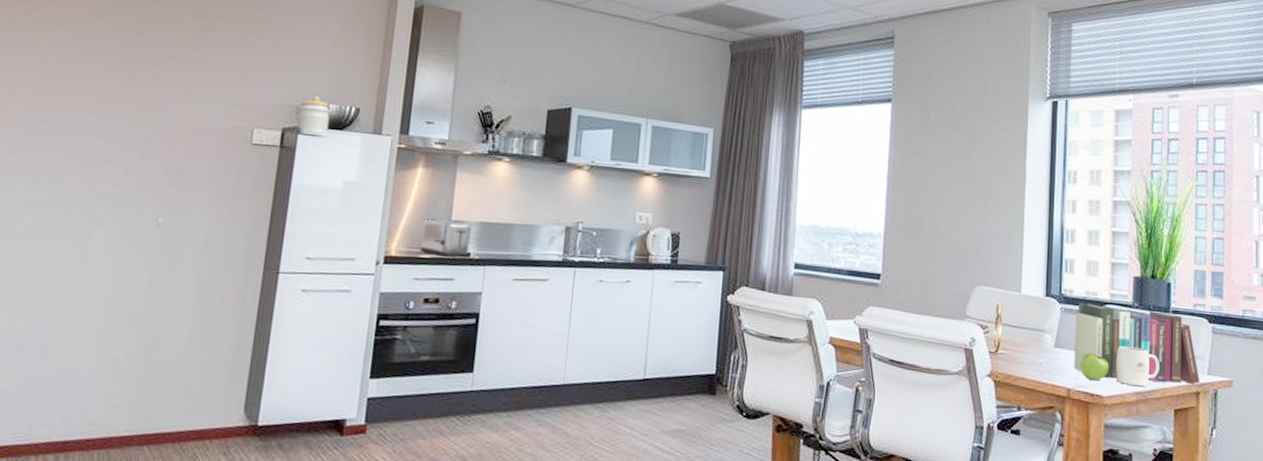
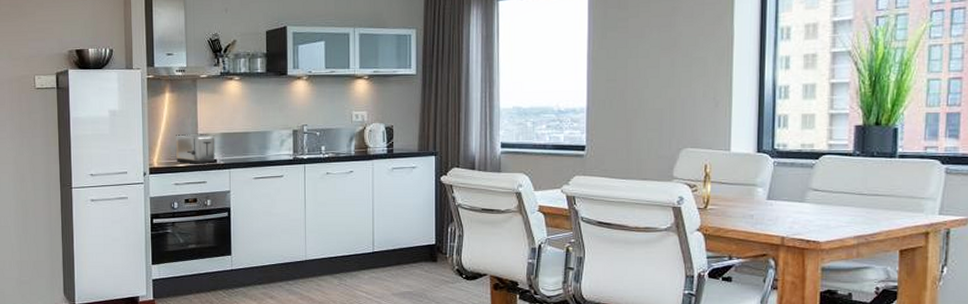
jar: present [296,96,331,138] -> none [66,43,92,78]
books: present [1074,303,1200,384] -> none [788,156,929,225]
fruit: present [1080,352,1109,380] -> none [795,202,826,227]
mug: present [1115,346,1159,387] -> none [833,194,884,231]

